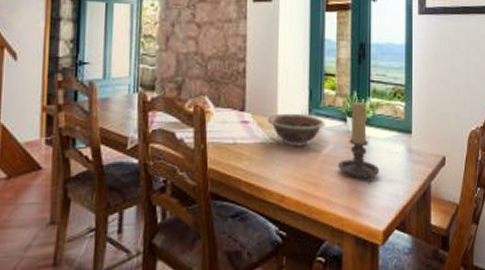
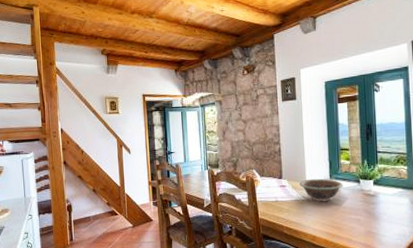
candle holder: present [337,101,380,183] -> none [355,167,389,227]

